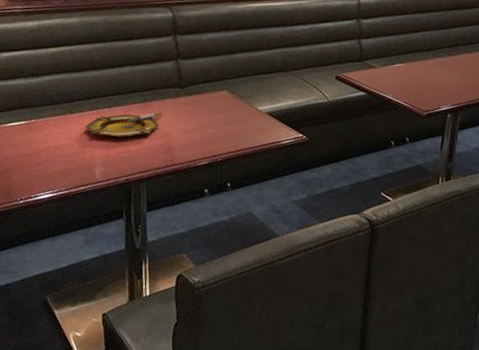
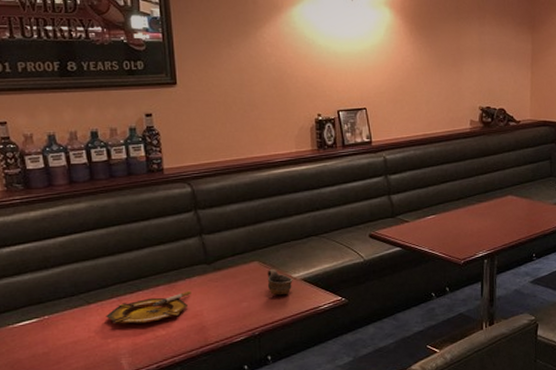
cup: none [233,100,258,126] -> present [267,269,293,296]

